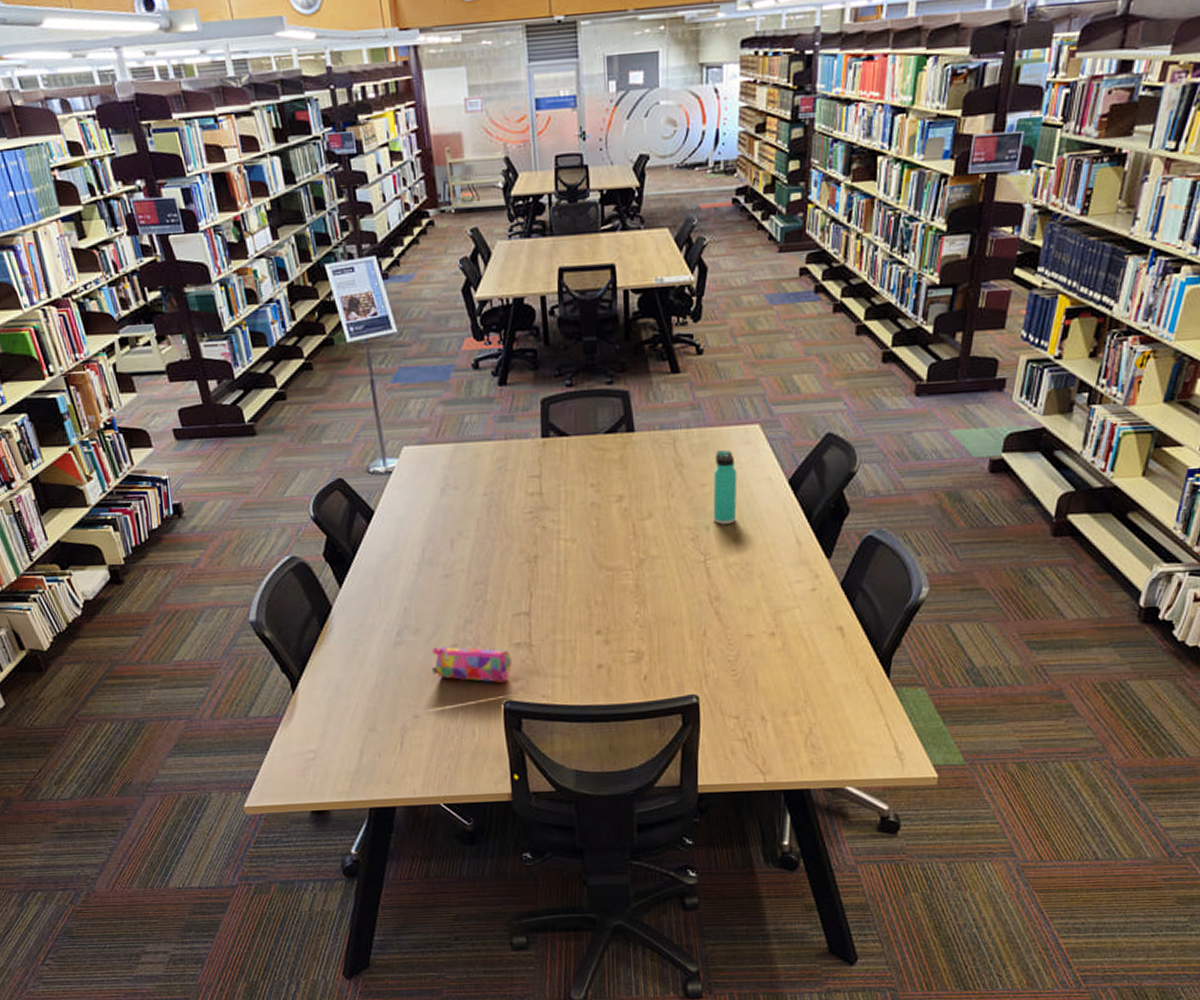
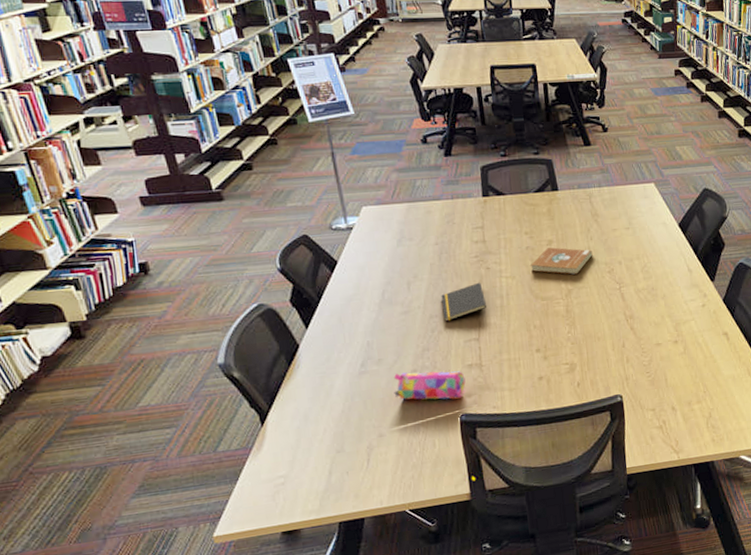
notepad: none [488,544,540,590] -> present [441,282,486,322]
book: none [595,503,673,541] -> present [531,247,593,275]
thermos bottle: present [713,450,738,525] -> none [622,203,642,260]

